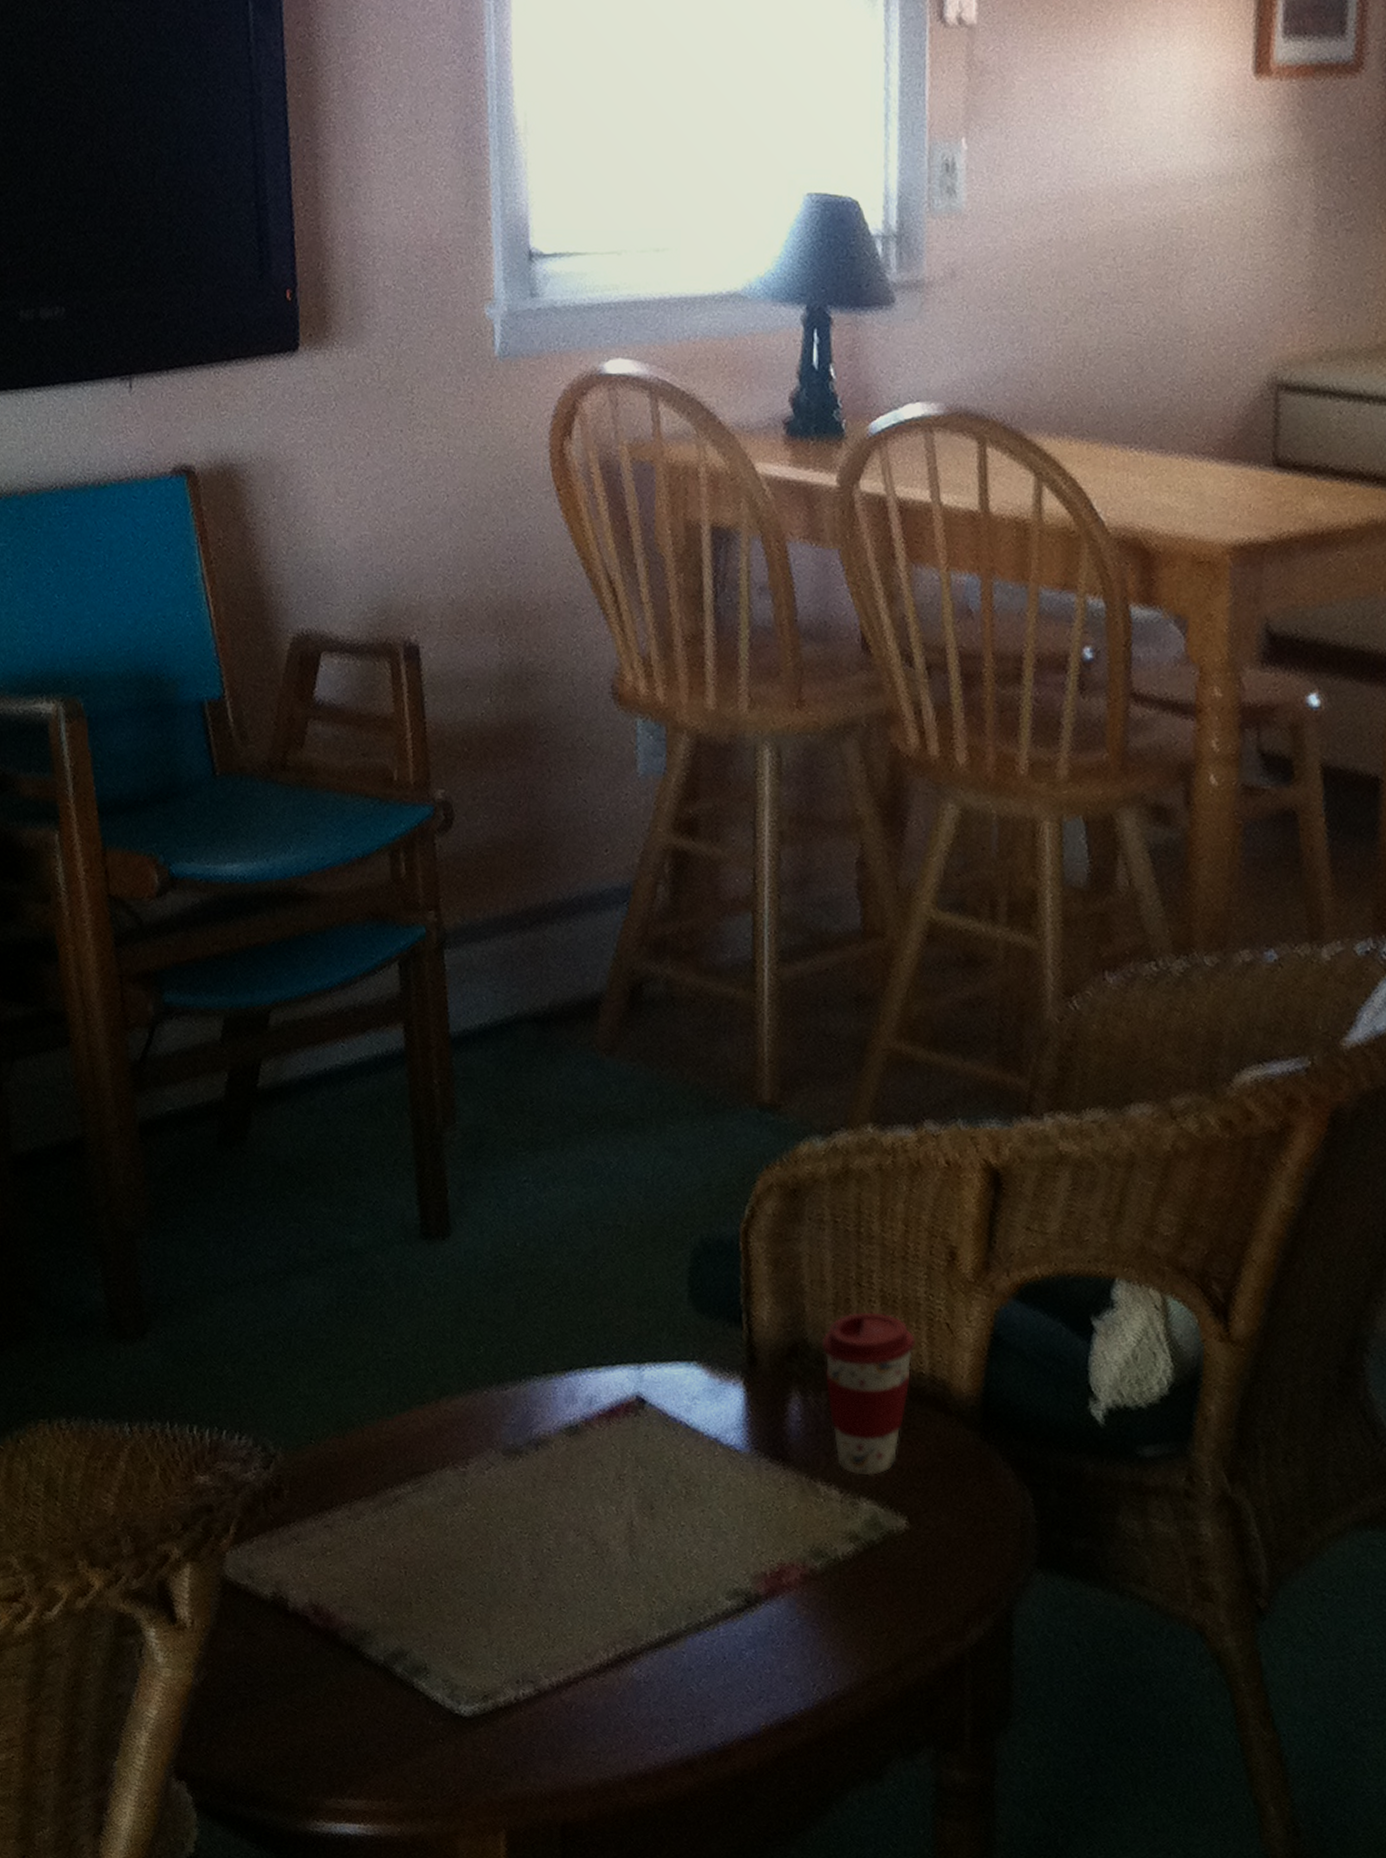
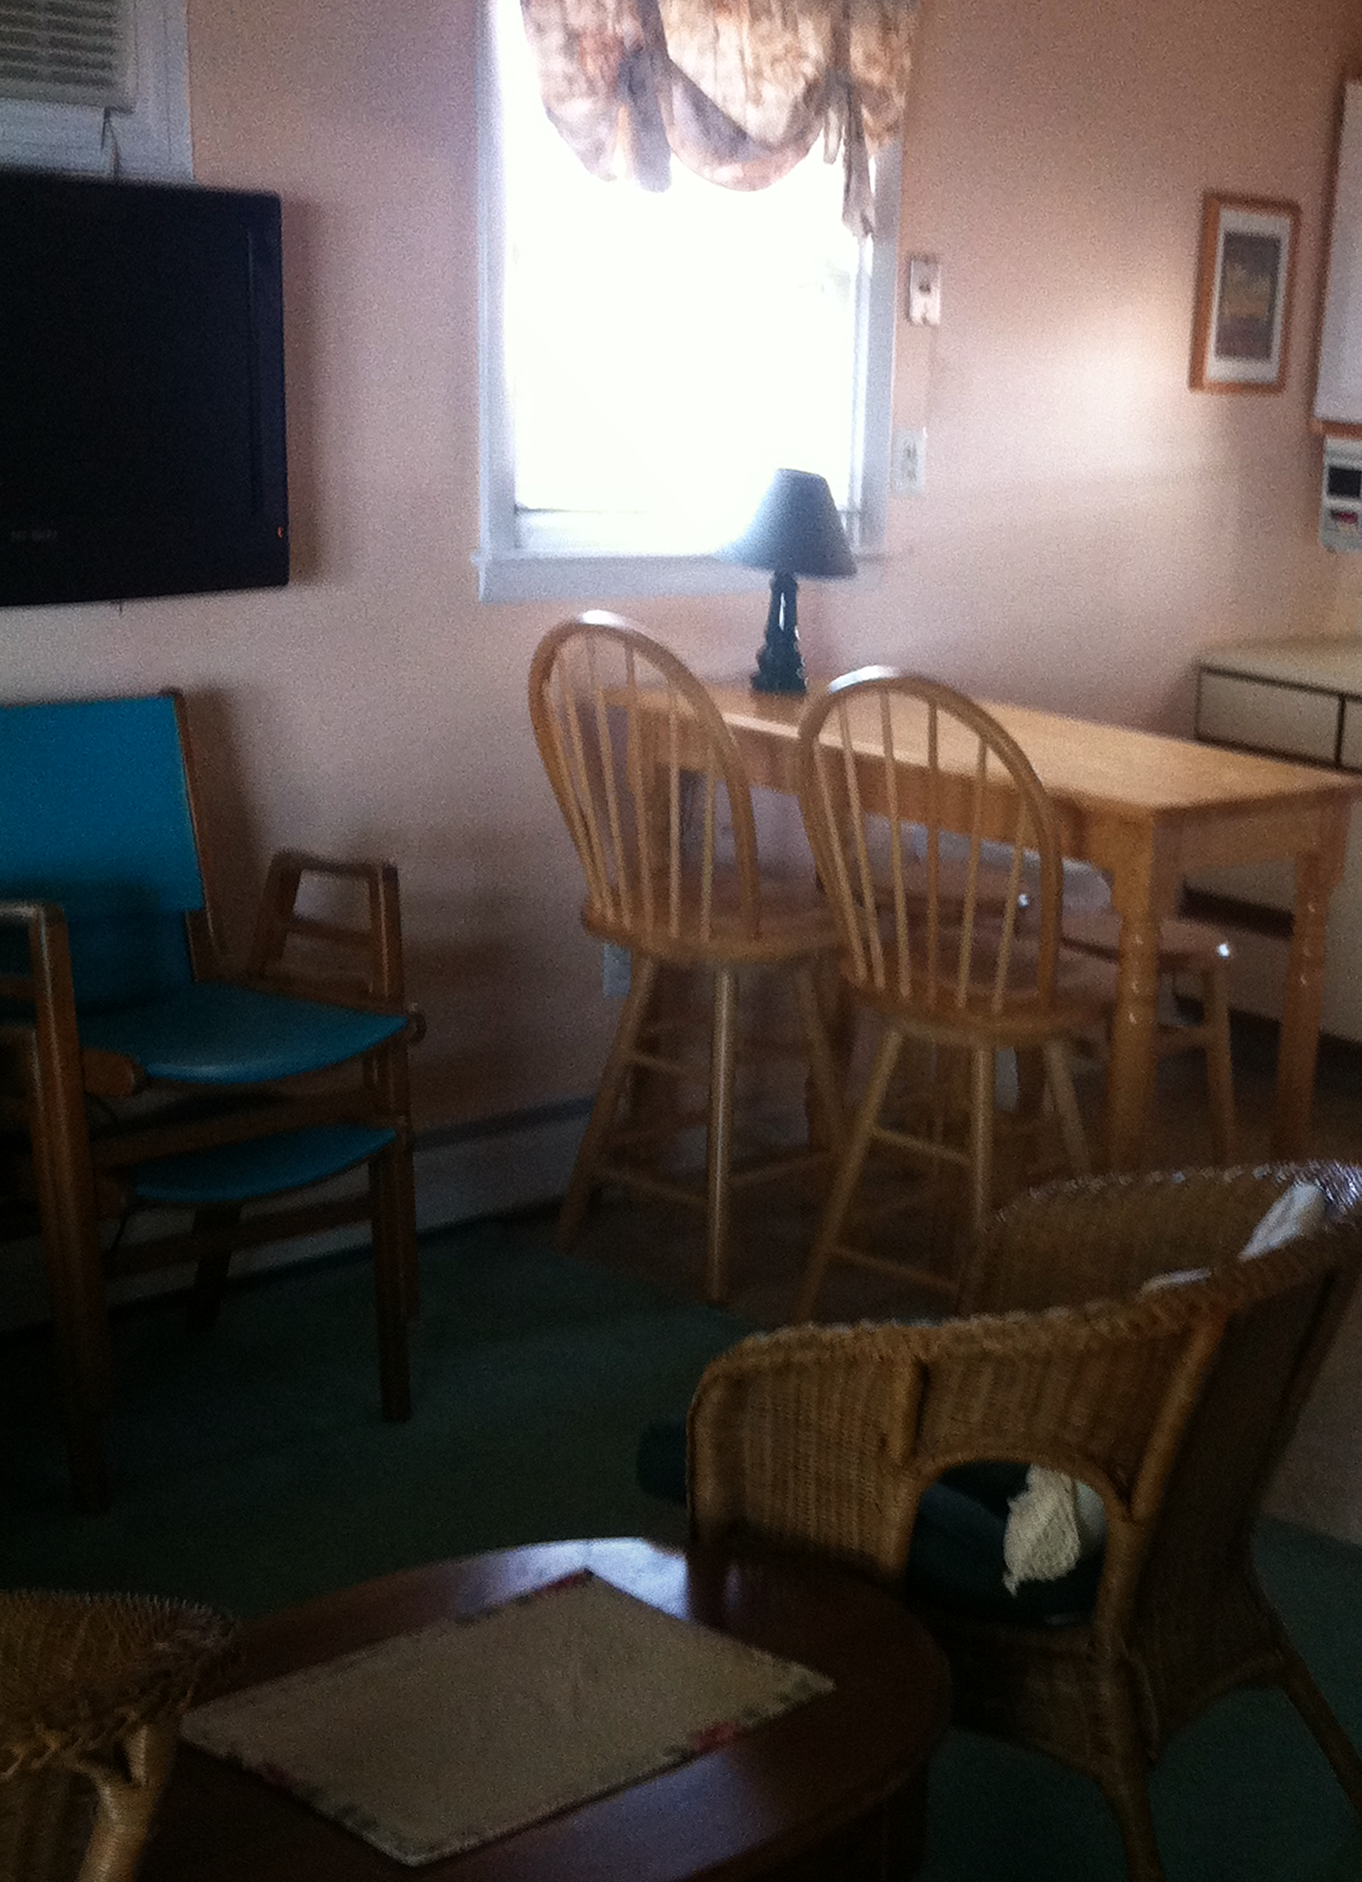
coffee cup: present [821,1312,917,1476] -> none [759,1493,848,1642]

